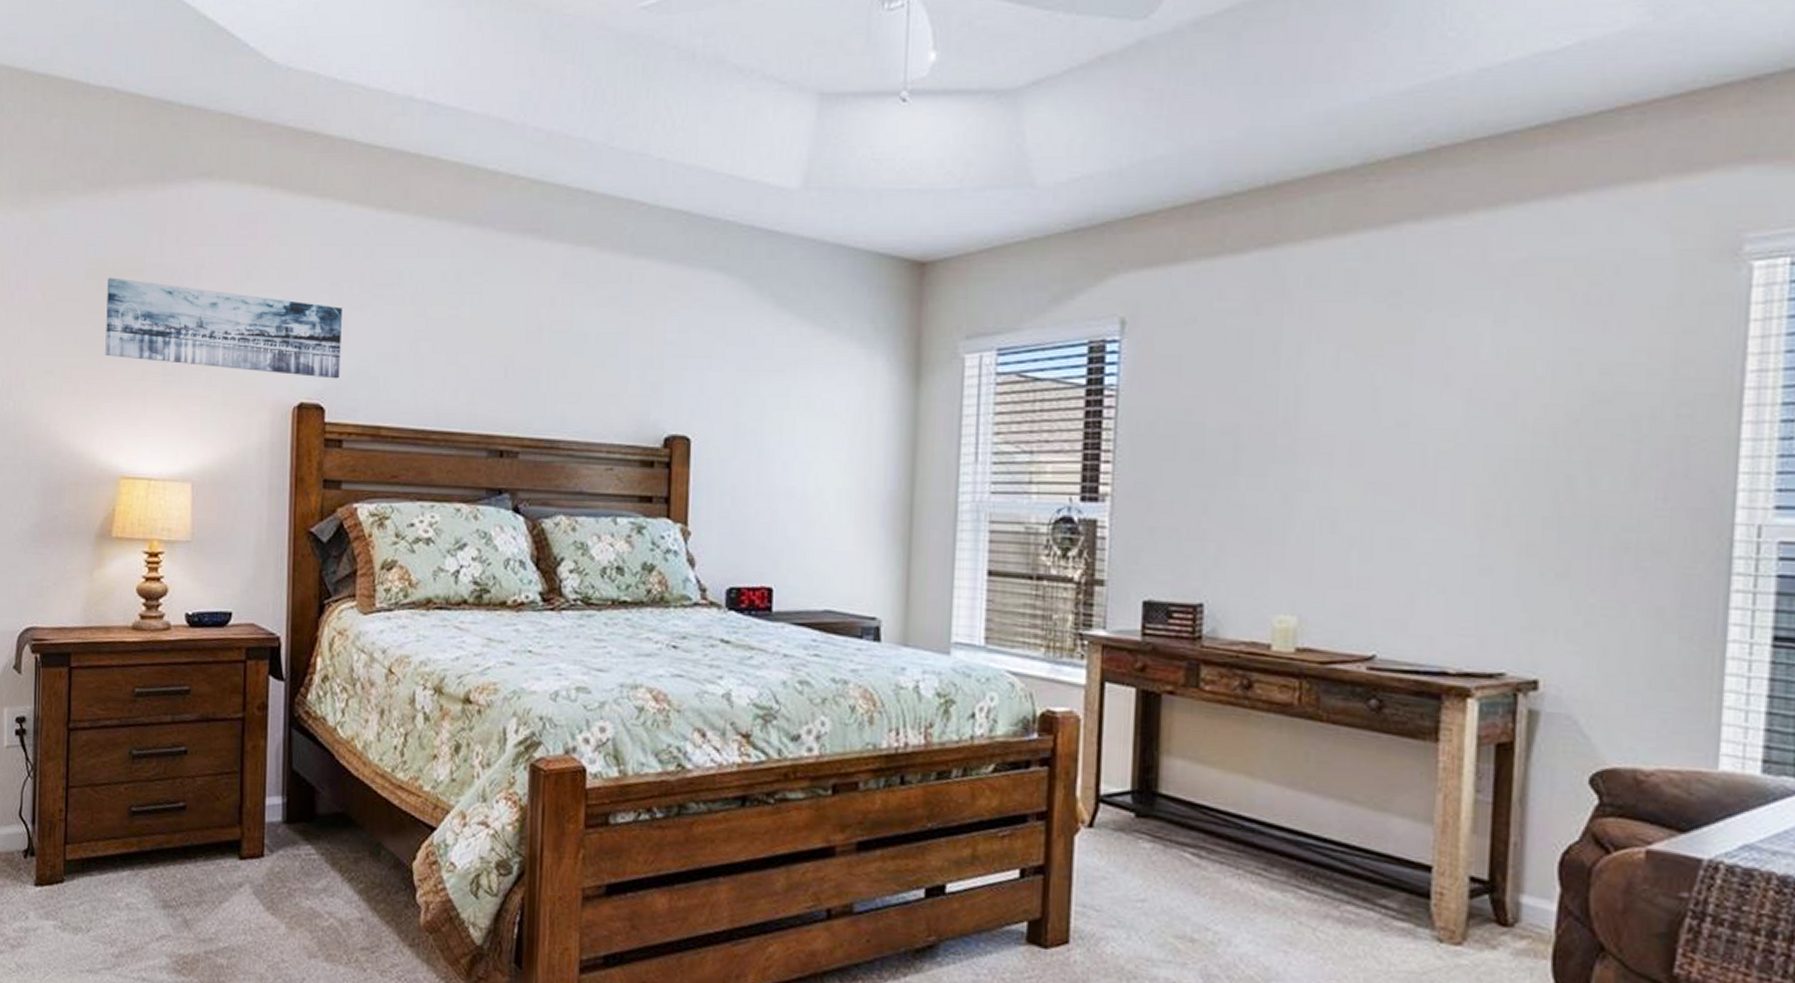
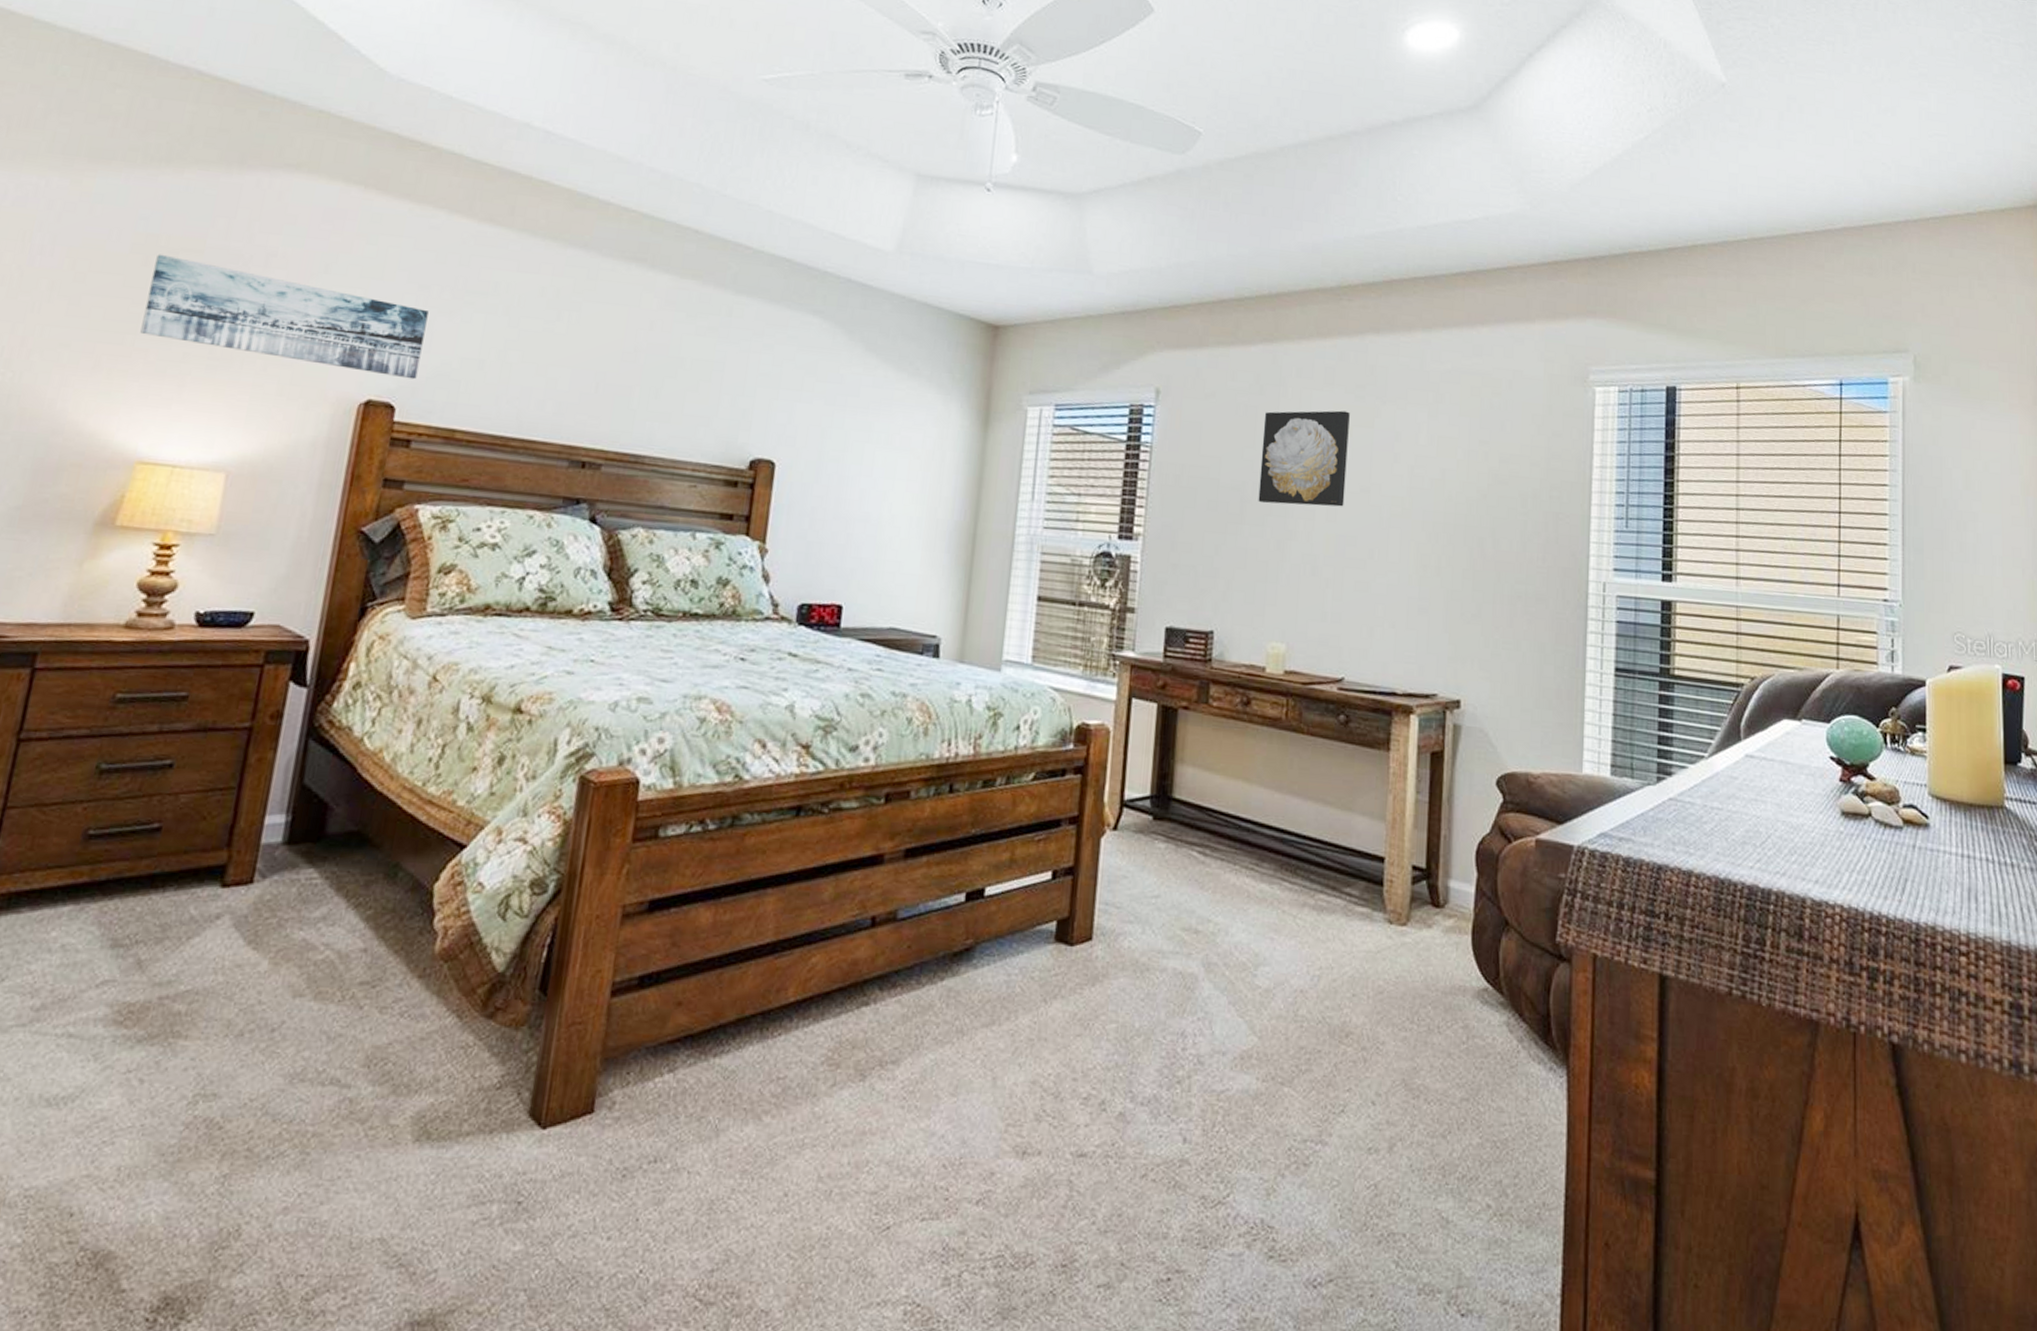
wall art: none [1257,325,1380,449] -> present [1258,410,1350,507]

